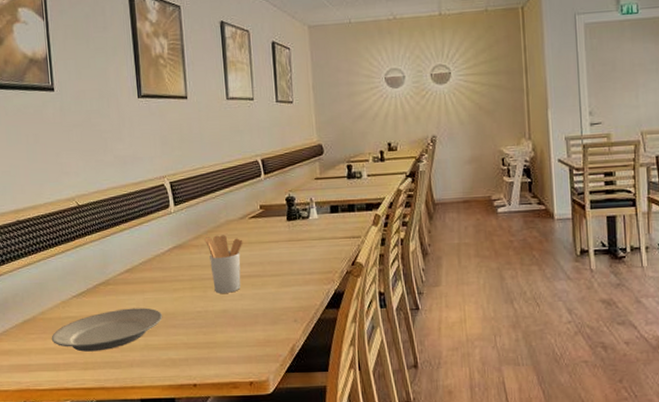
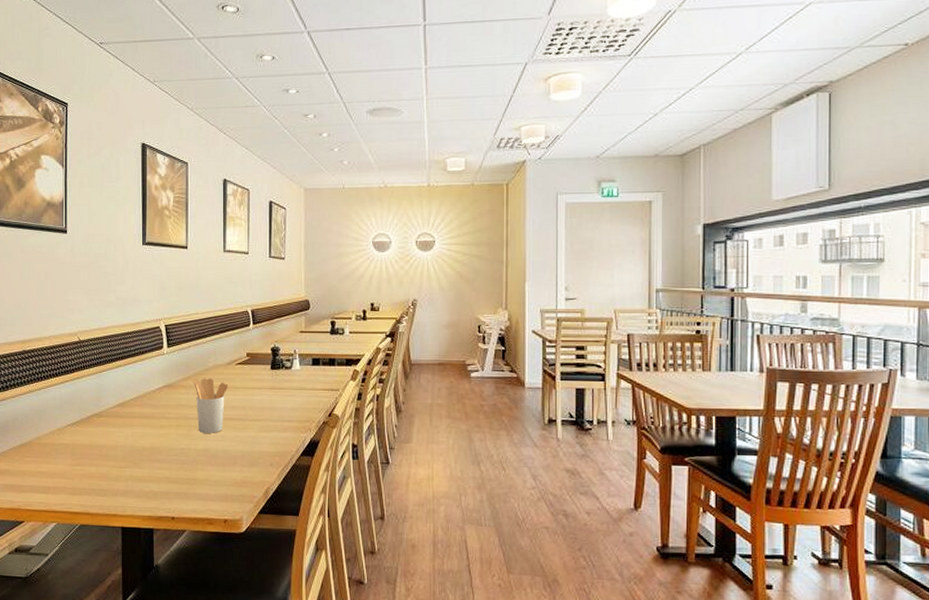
plate: present [51,308,163,352] -> none [44,440,149,479]

